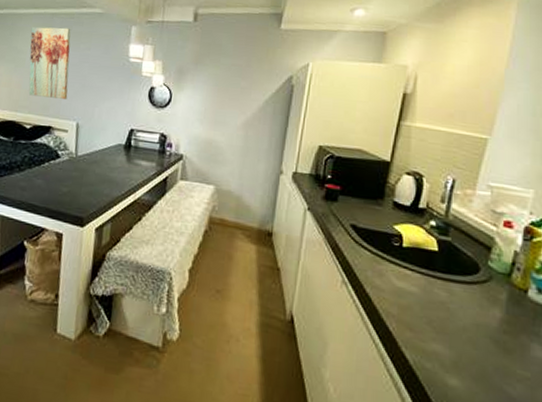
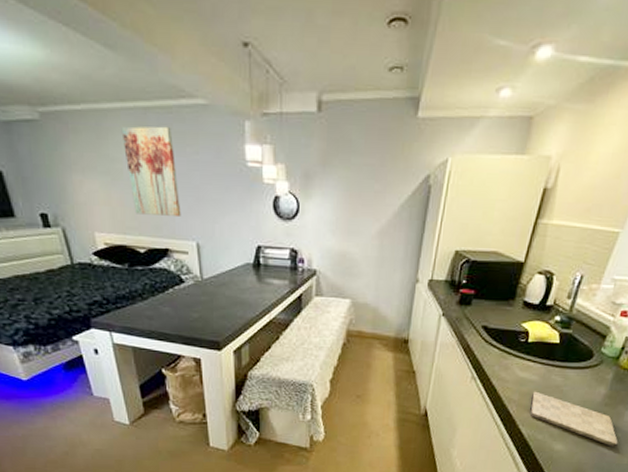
cutting board: none [413,305,529,391] -> present [530,391,619,447]

